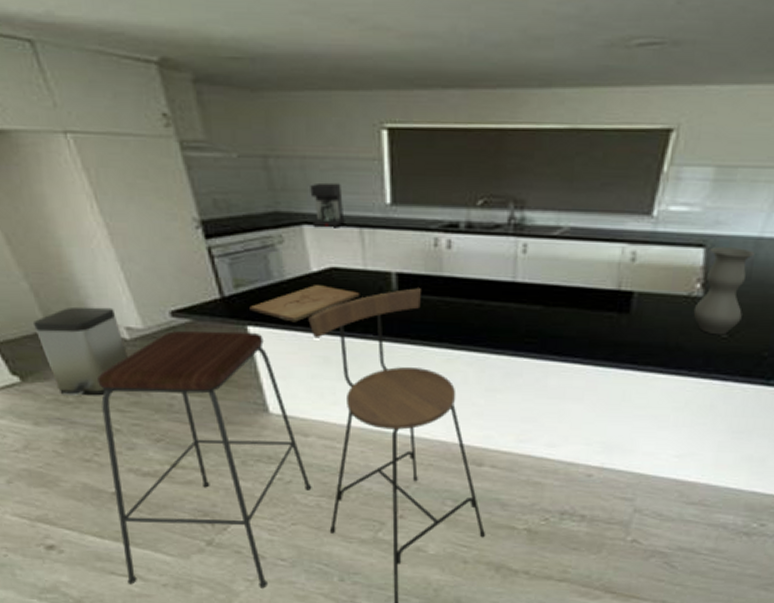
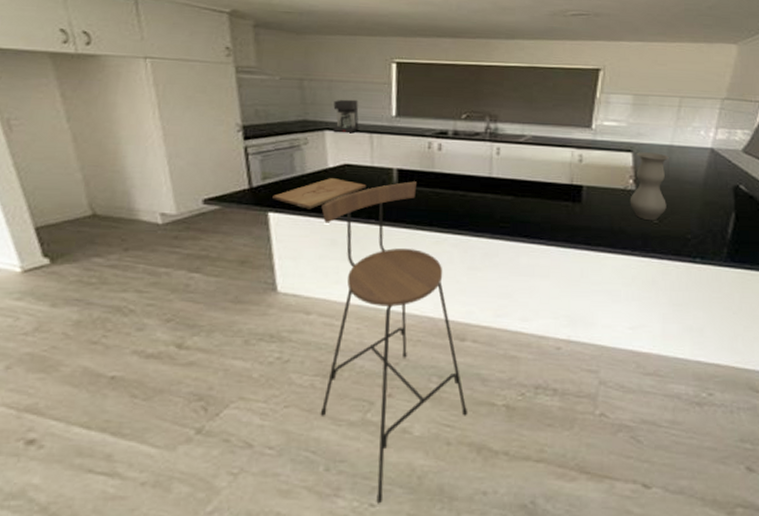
pedal bin: present [32,306,128,397] -> none [76,195,157,278]
bar stool: present [97,331,312,589] -> none [103,216,308,484]

